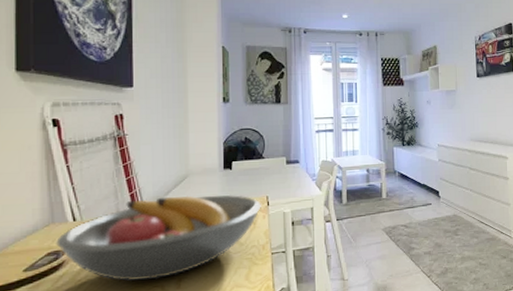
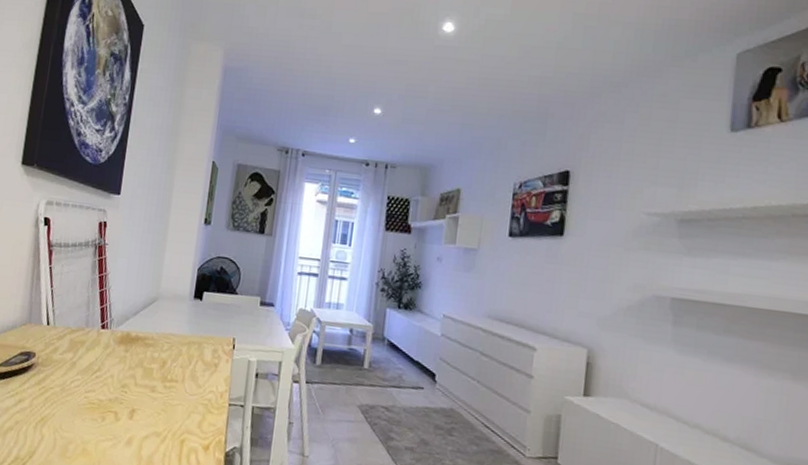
fruit bowl: present [56,194,263,282] -> none [29,315,228,404]

